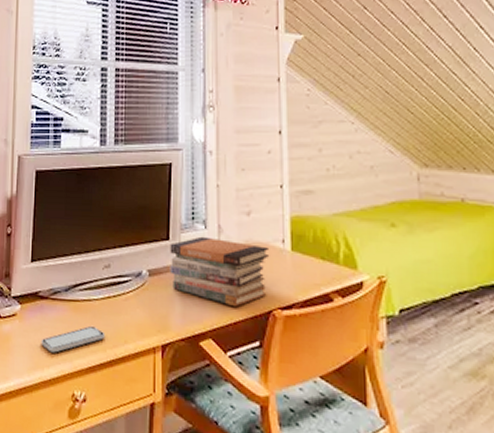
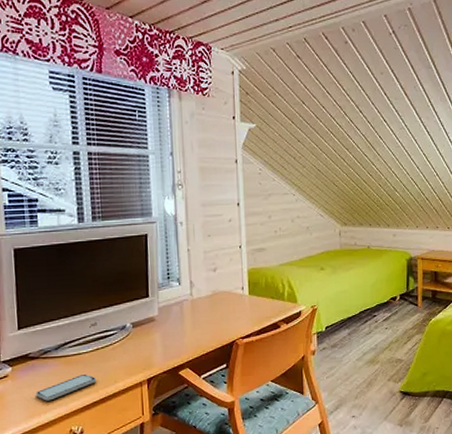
book stack: present [170,236,270,308] -> none [149,291,233,342]

